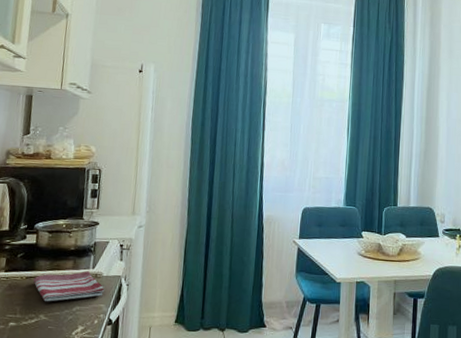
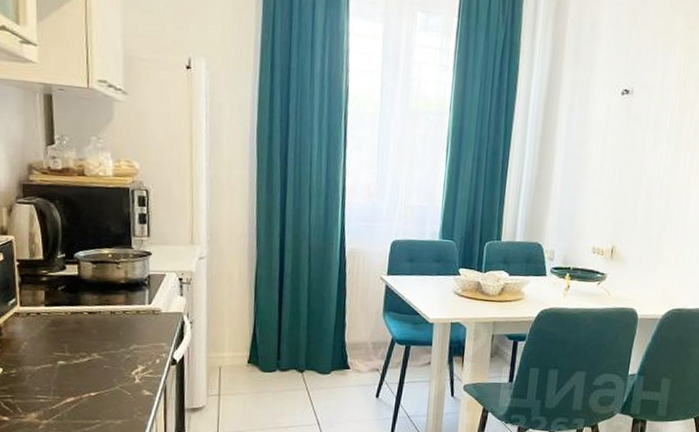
dish towel: present [33,271,105,302] -> none [80,306,165,340]

